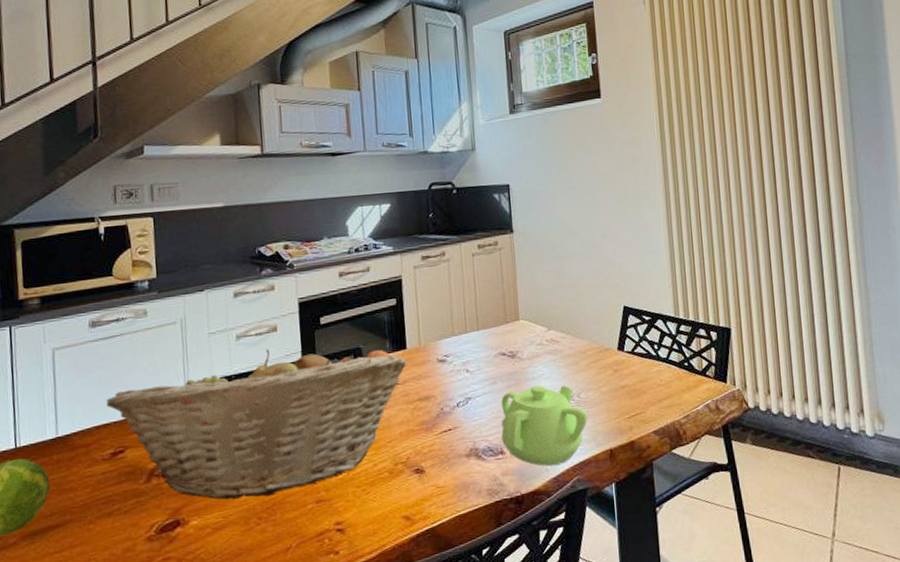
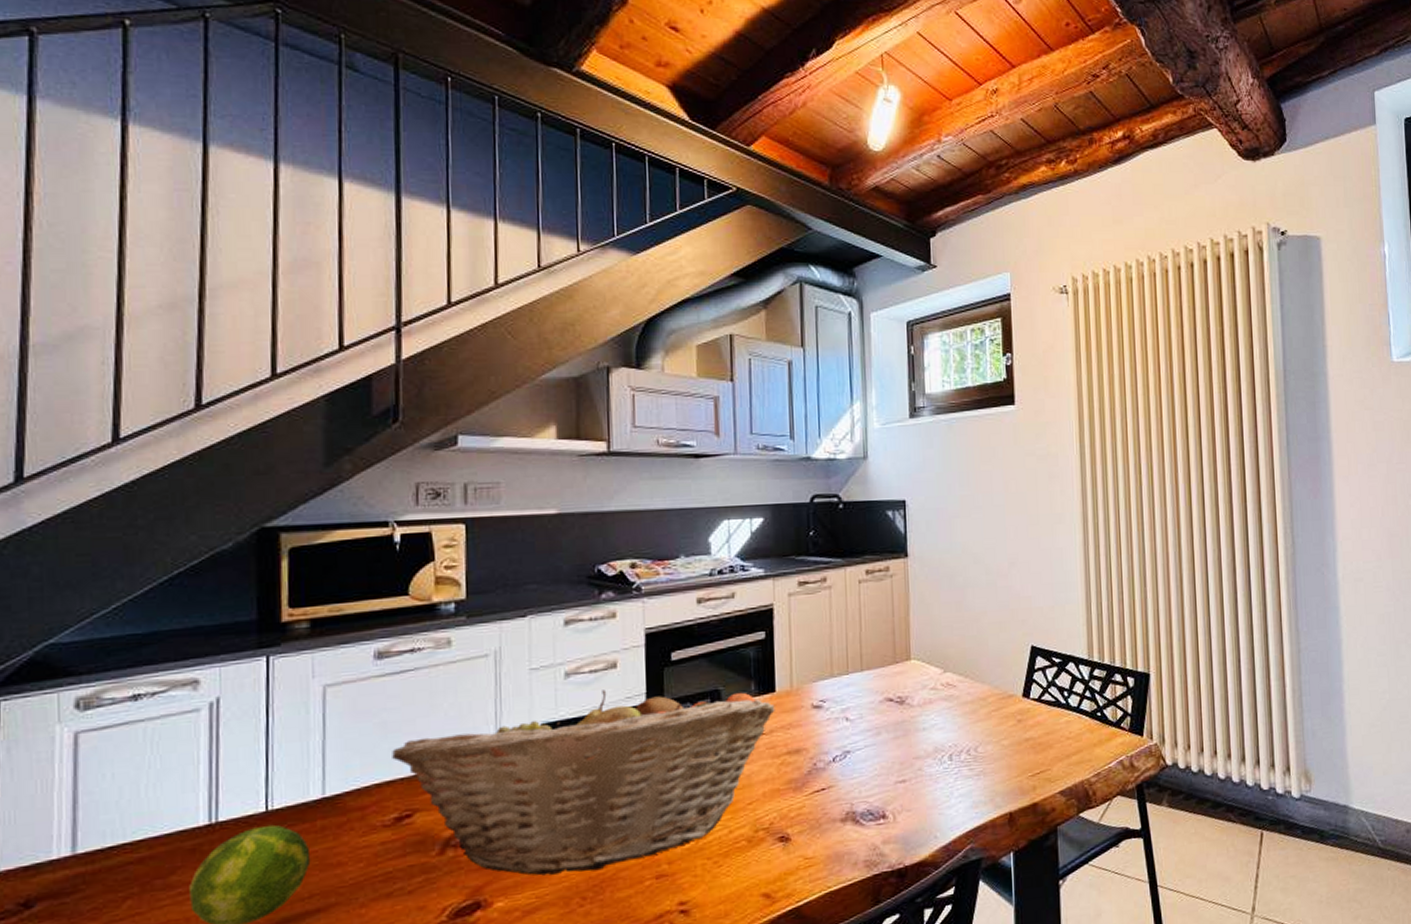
teapot: present [501,385,587,466] -> none [884,736,985,833]

